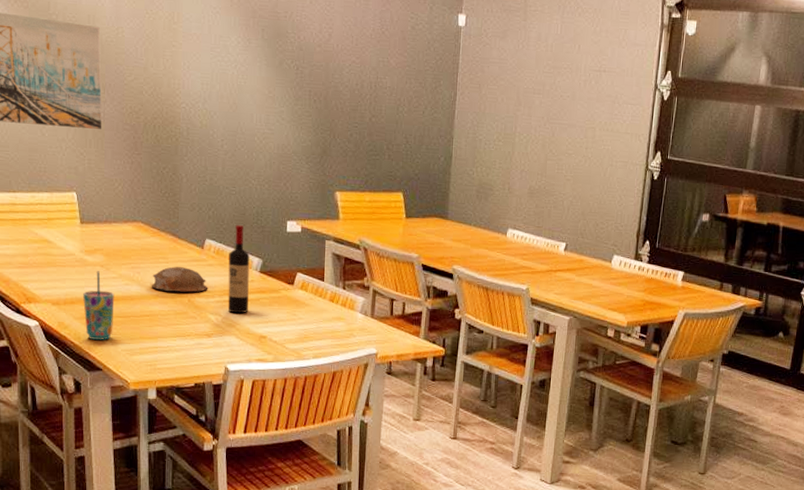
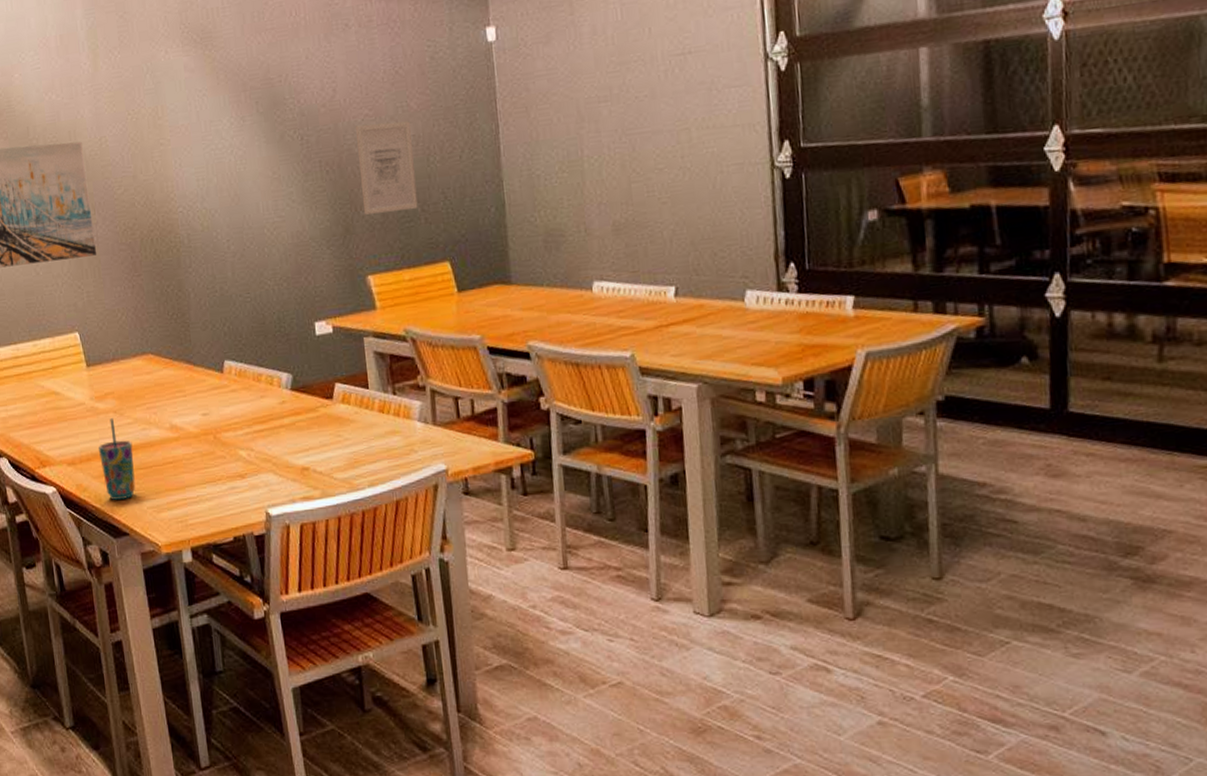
bowl: present [151,266,208,293] -> none [170,398,235,431]
wine bottle: present [227,225,250,314] -> none [252,337,284,445]
wall art: none [340,68,388,147] -> present [355,121,418,215]

